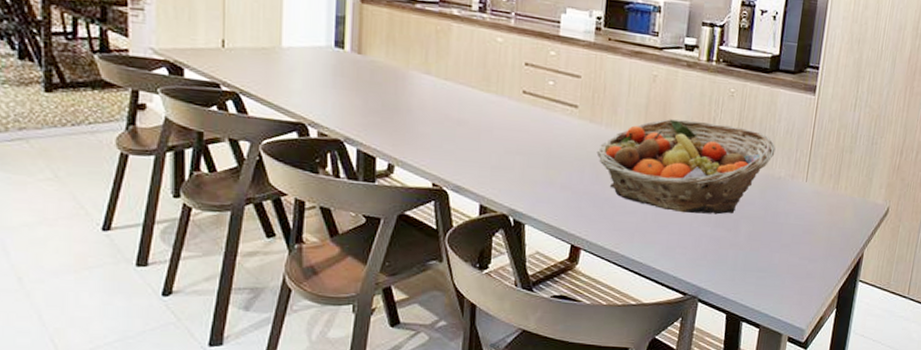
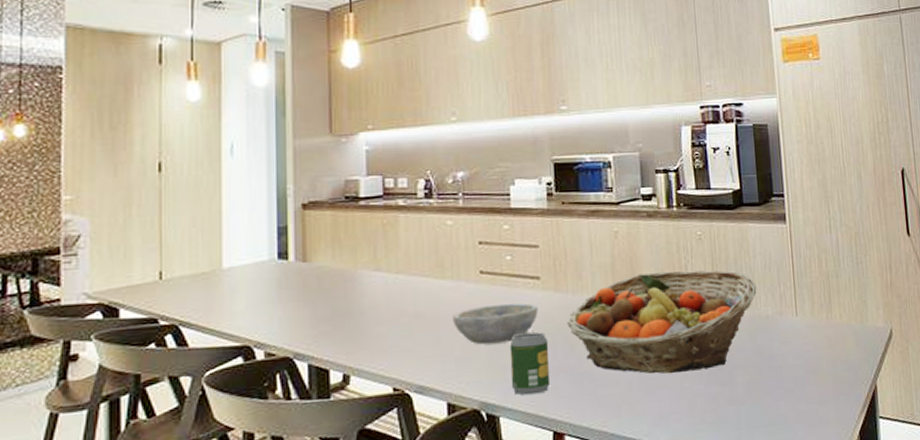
bowl: none [493,123,572,161] -> present [453,303,538,345]
soda can: none [539,154,577,211] -> present [509,332,549,396]

